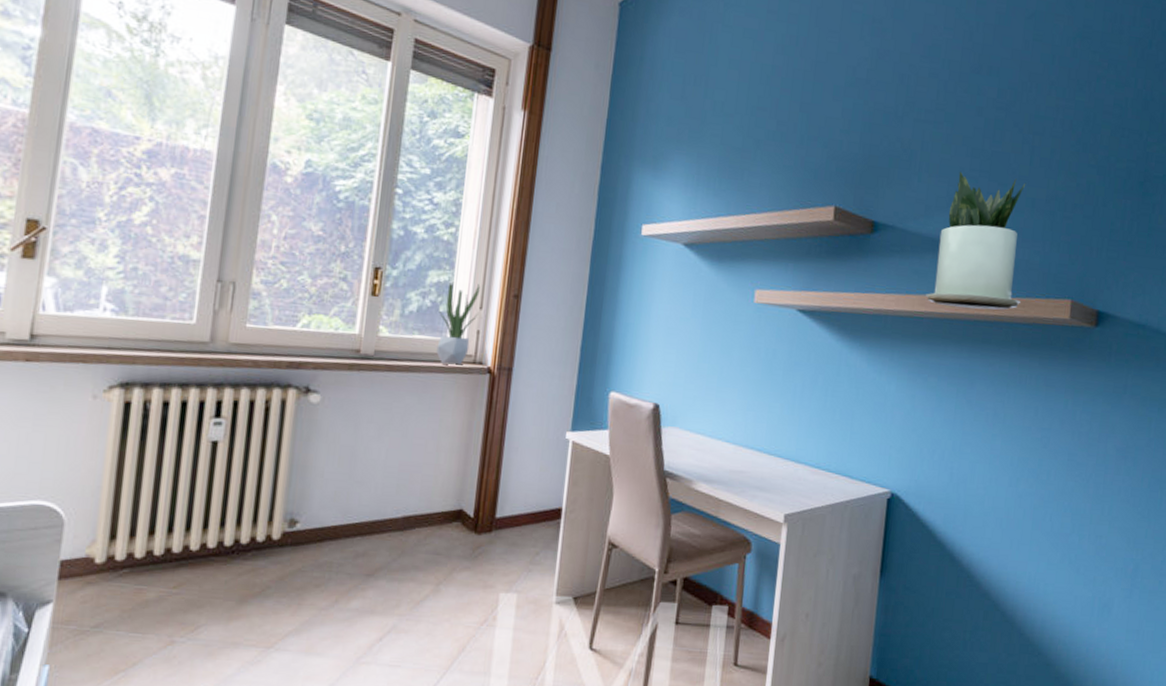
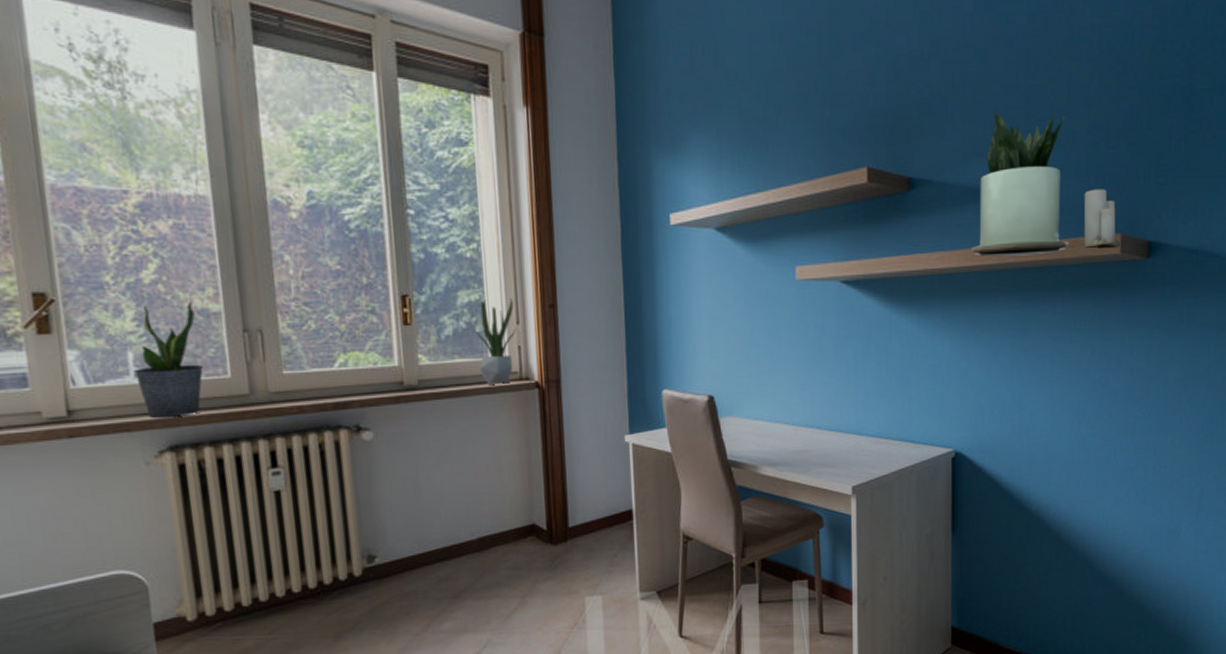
potted plant: none [104,244,175,355] -> present [134,302,203,418]
candle: none [1034,253,1071,313] -> present [1084,187,1121,249]

